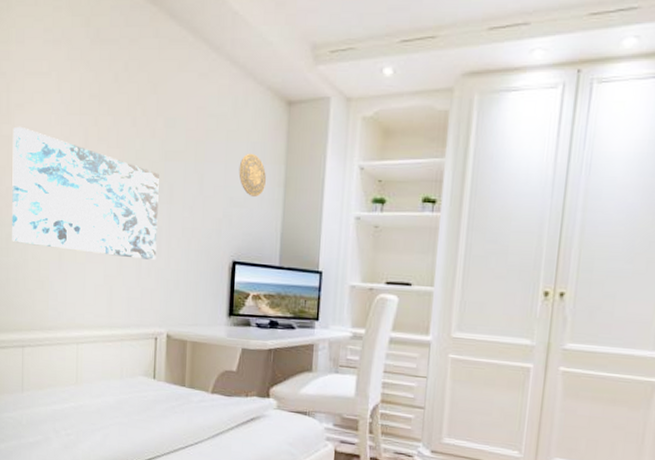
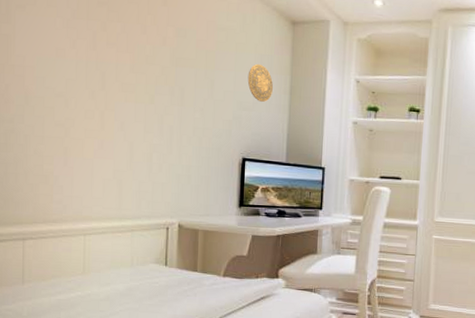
wall art: present [12,126,159,260] -> none [11,26,170,156]

